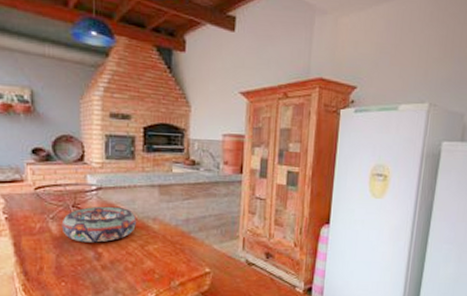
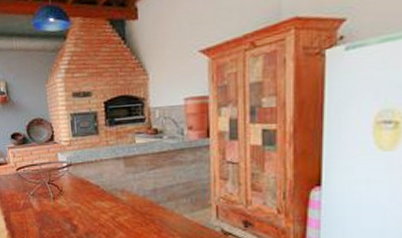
decorative bowl: present [61,206,137,243] -> none [40,181,106,216]

